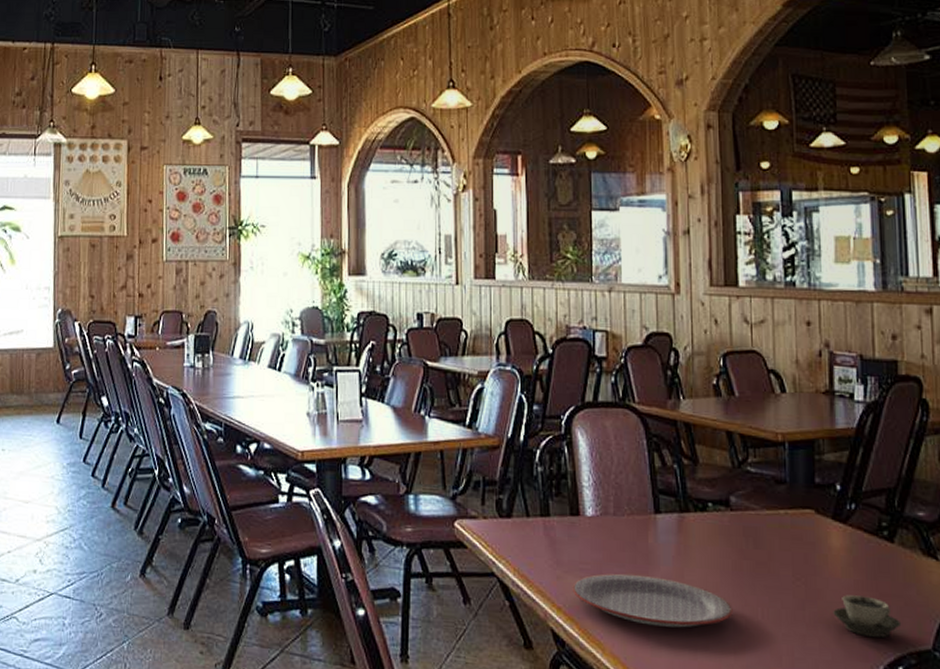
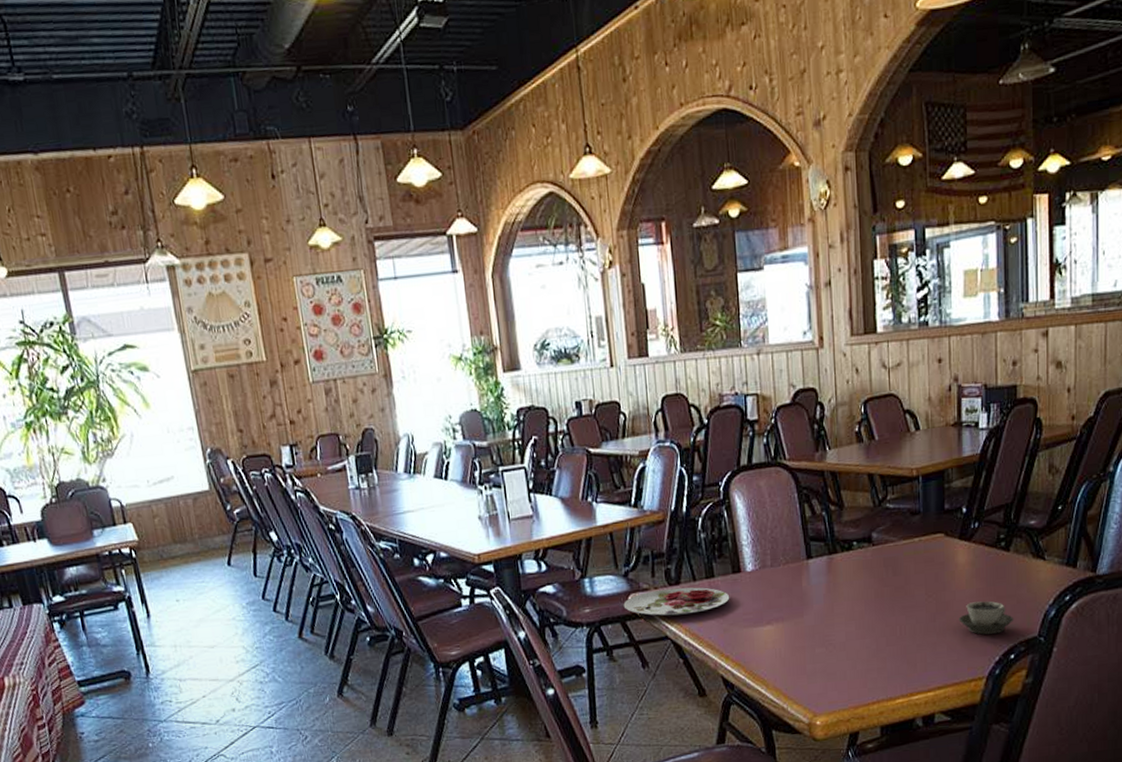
plate: none [448,519,566,553] -> present [623,587,730,616]
plate: present [572,573,733,628] -> none [737,614,876,658]

